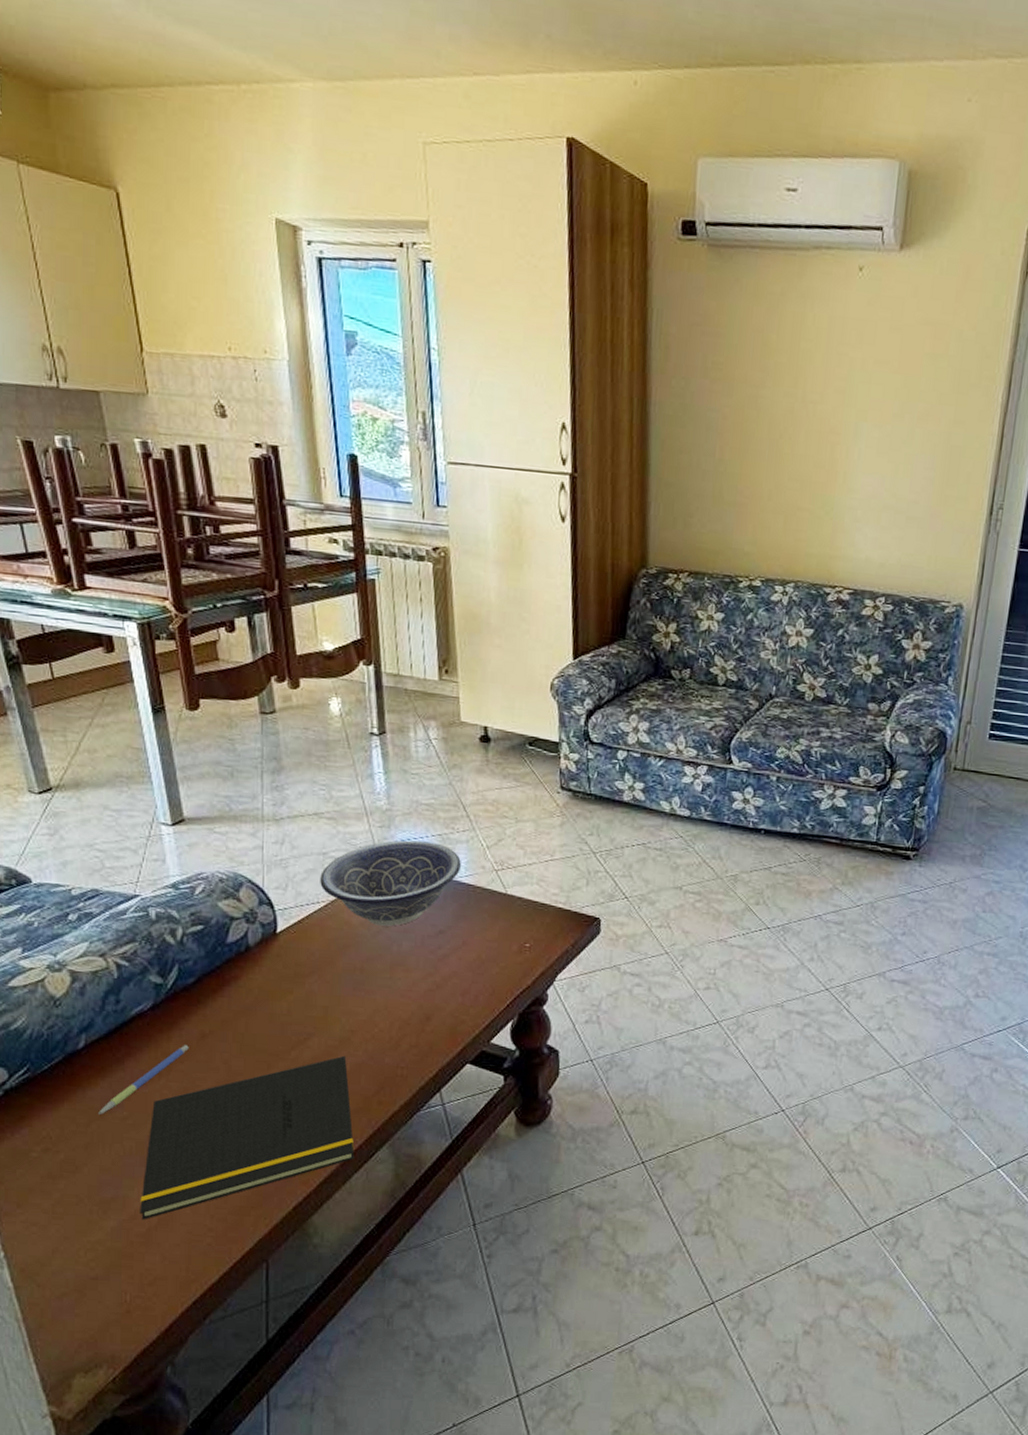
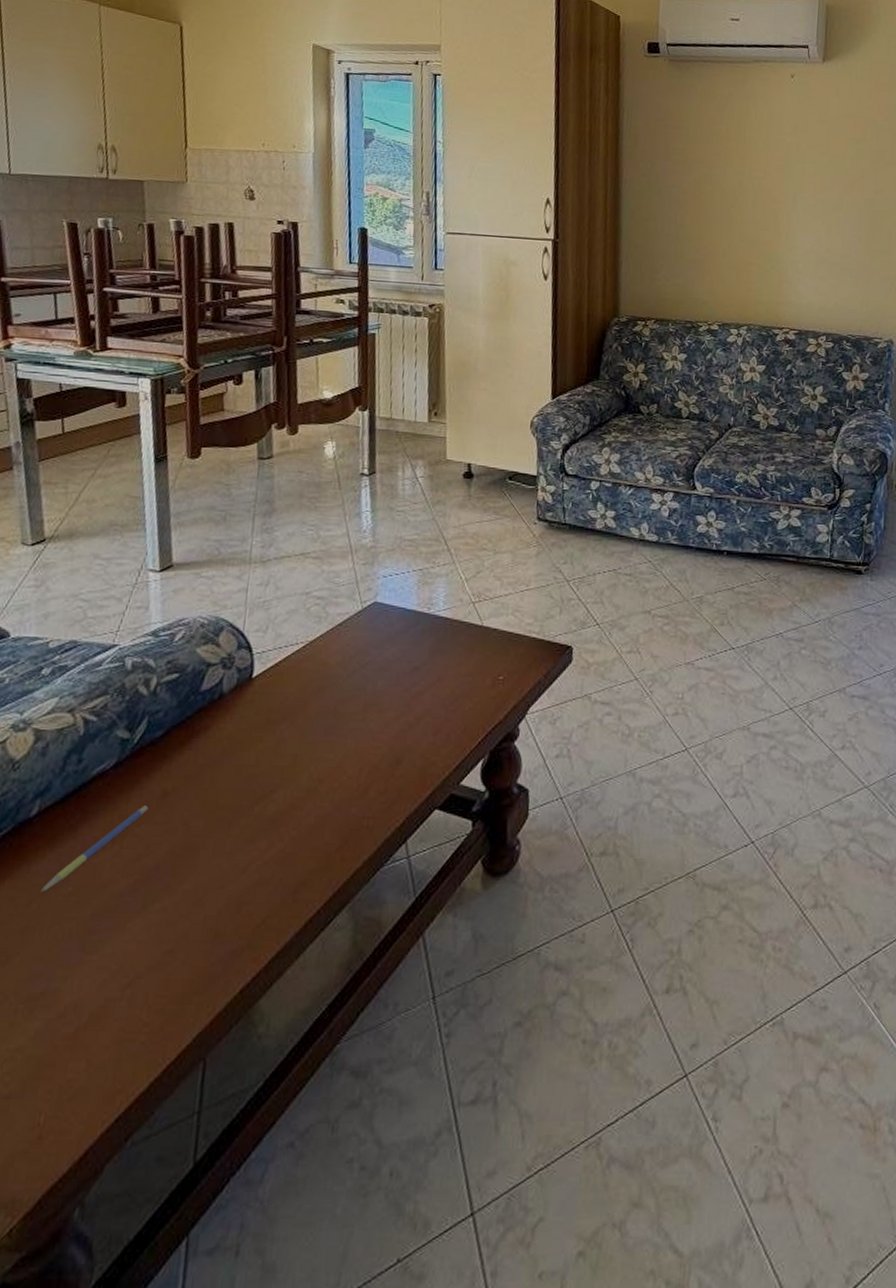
notepad: present [140,1055,355,1220] -> none [70,808,312,1018]
decorative bowl: present [320,840,461,927] -> none [300,576,440,665]

